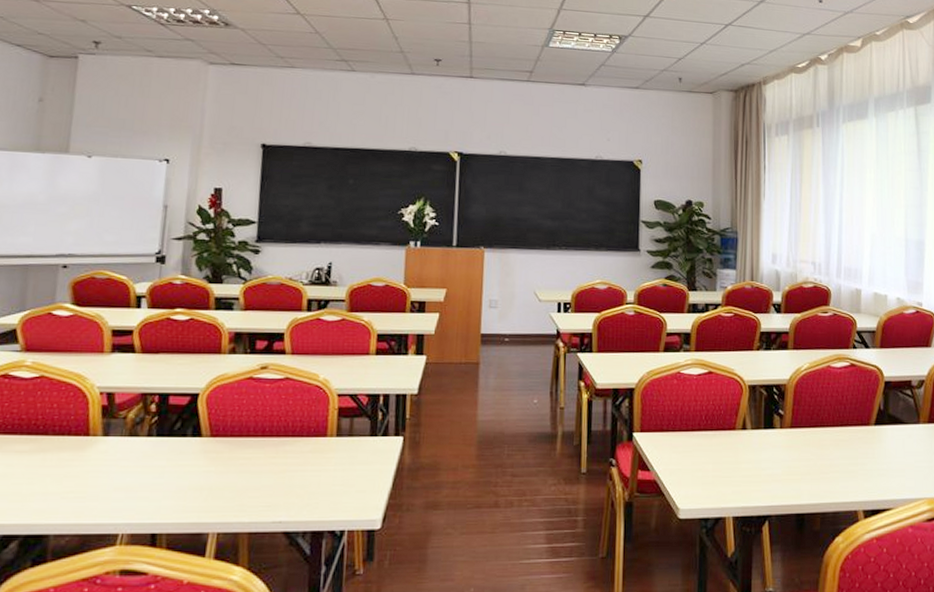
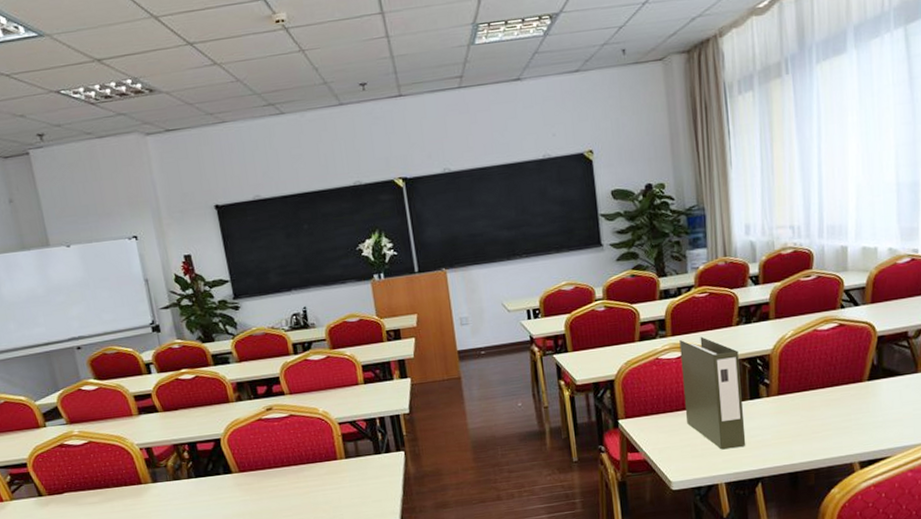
binder: none [700,356,757,480] -> present [679,337,746,450]

